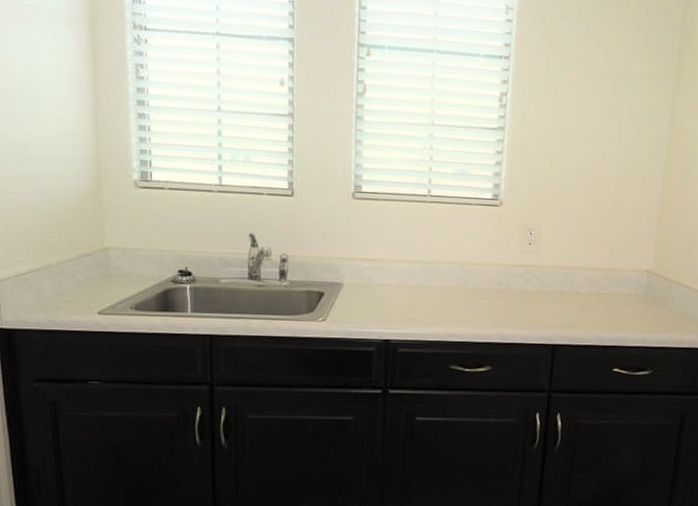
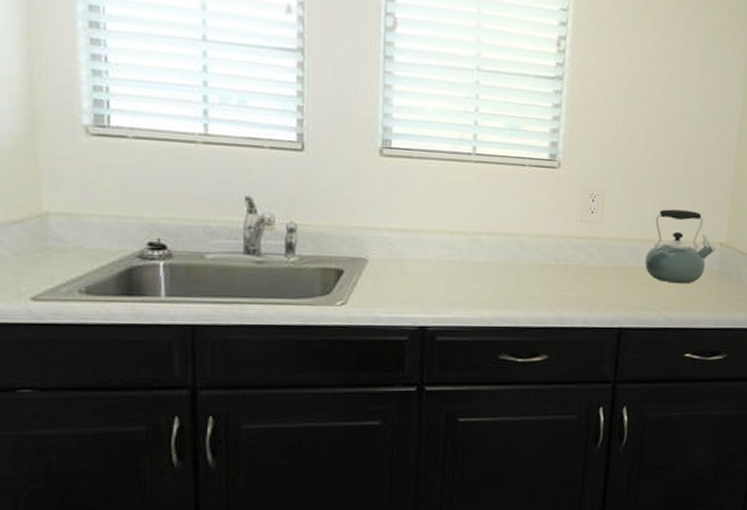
kettle: none [576,240,643,307] -> present [644,209,717,284]

